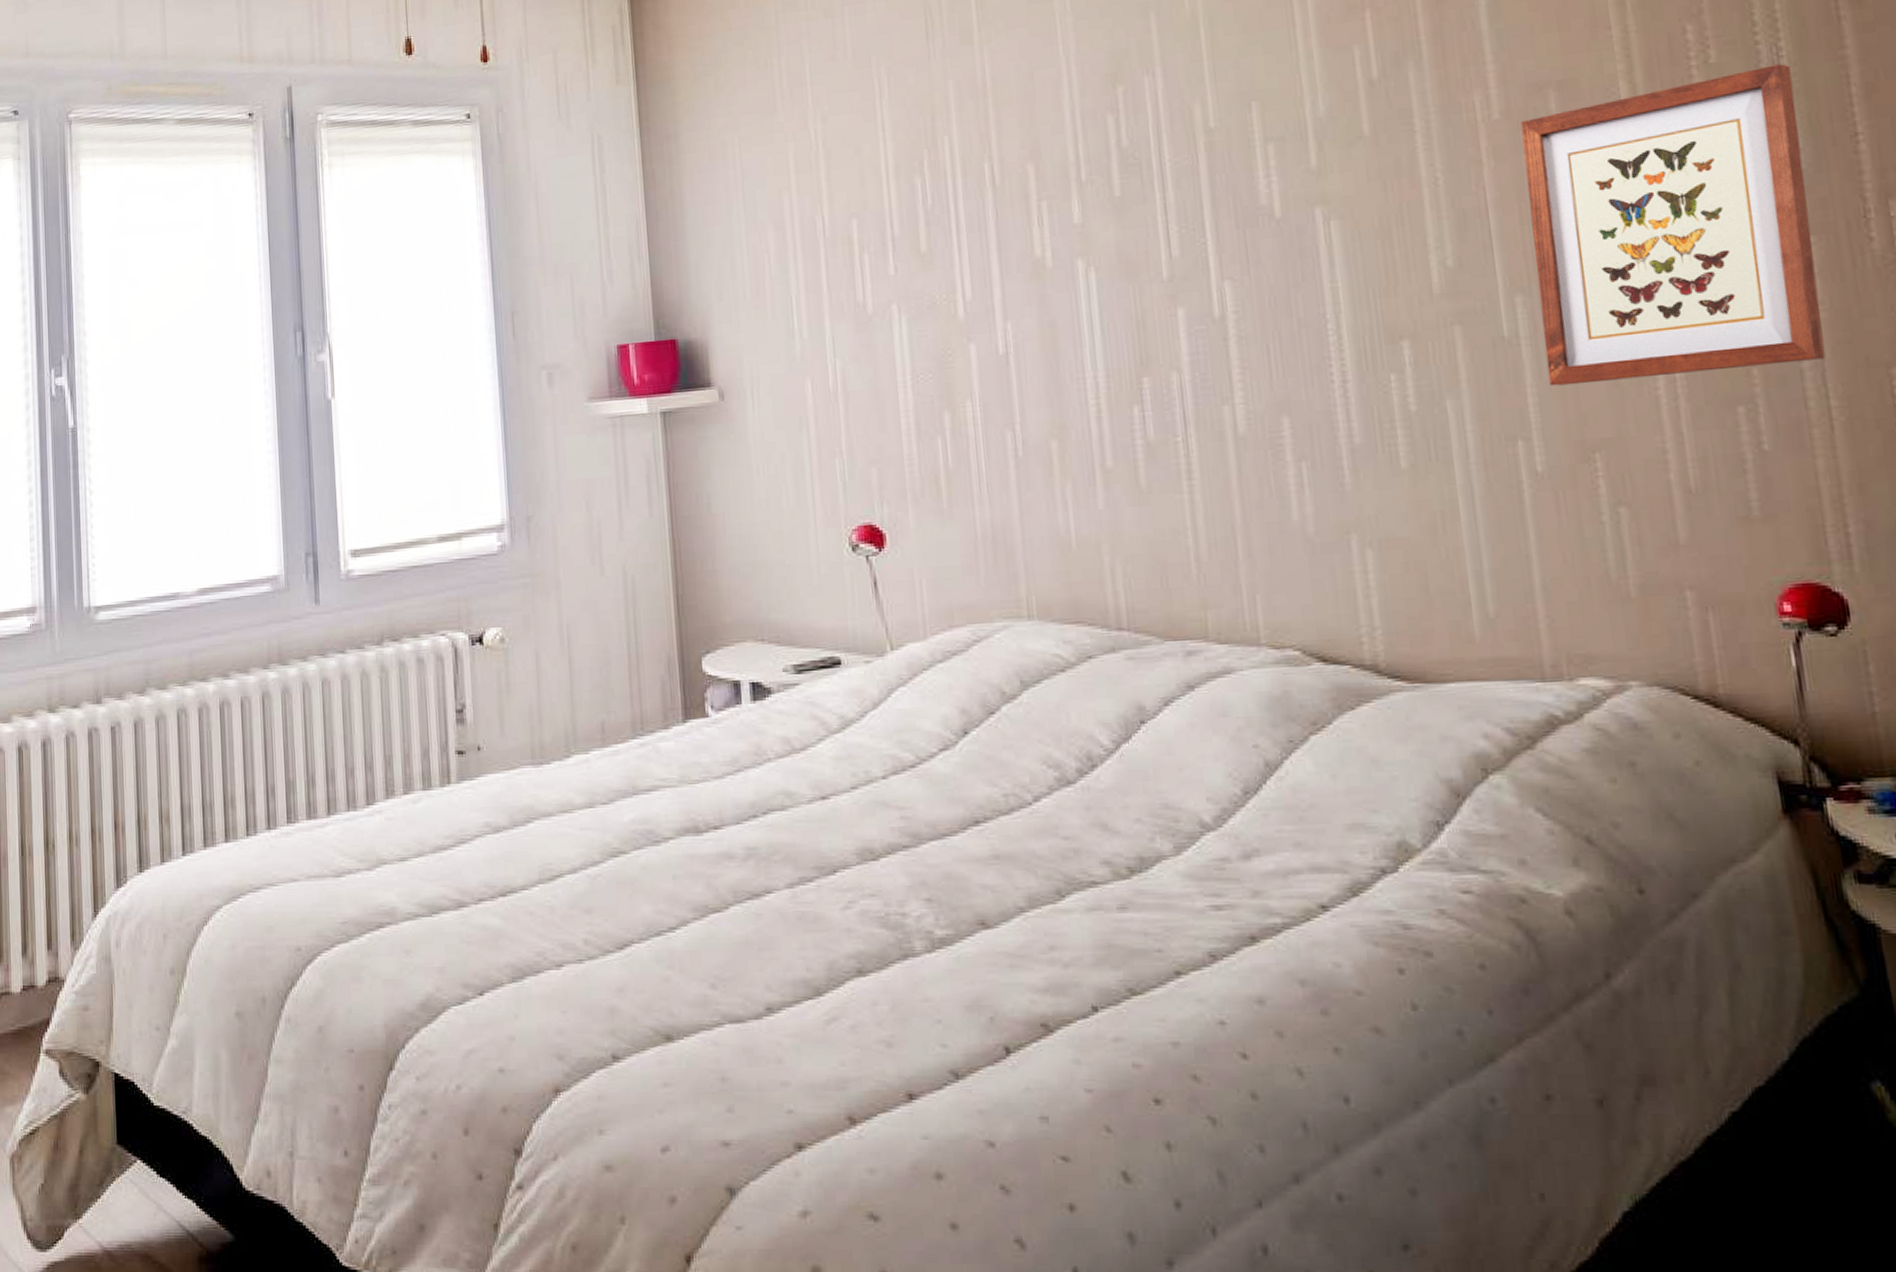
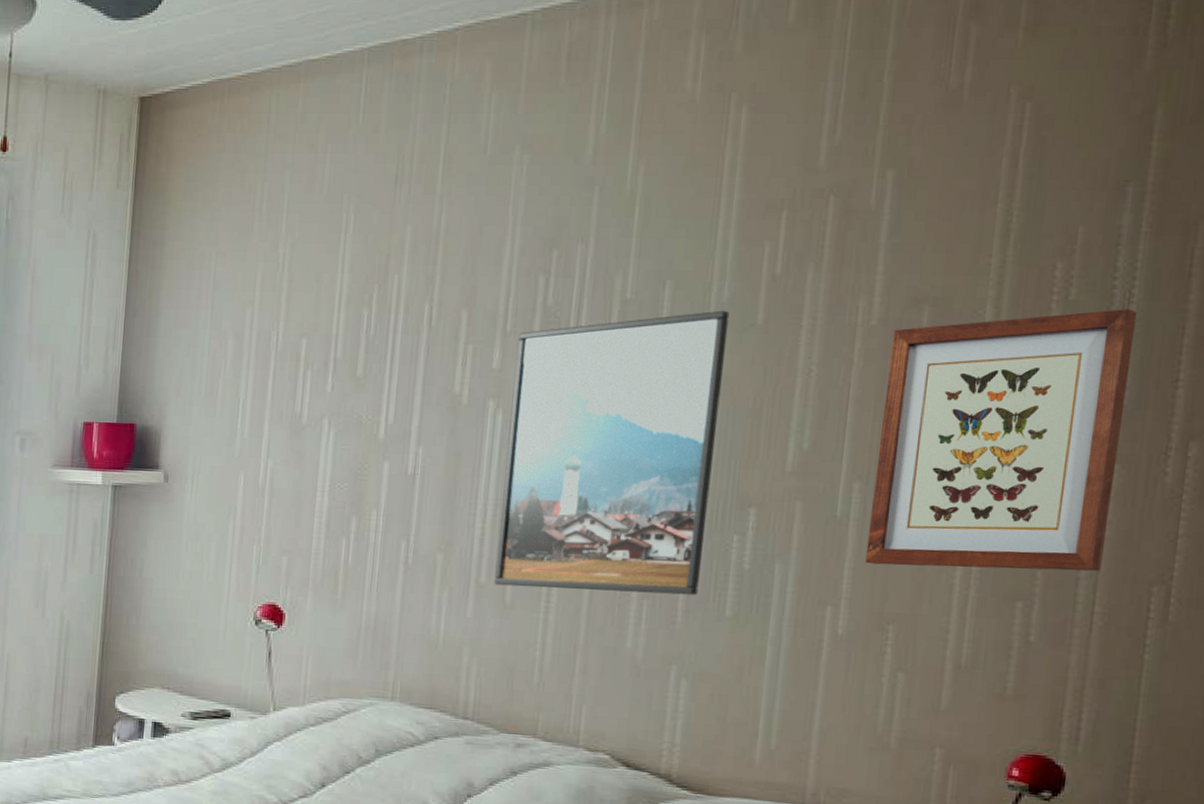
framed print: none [1097,125,1363,468] -> present [494,310,730,596]

